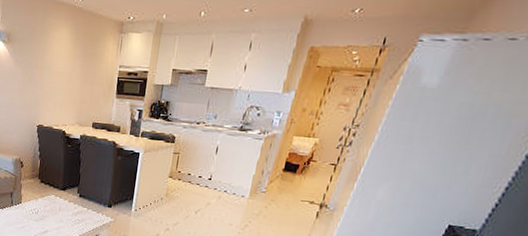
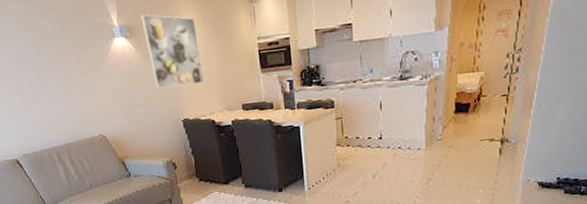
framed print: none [20,24,67,96] -> present [140,14,204,88]

